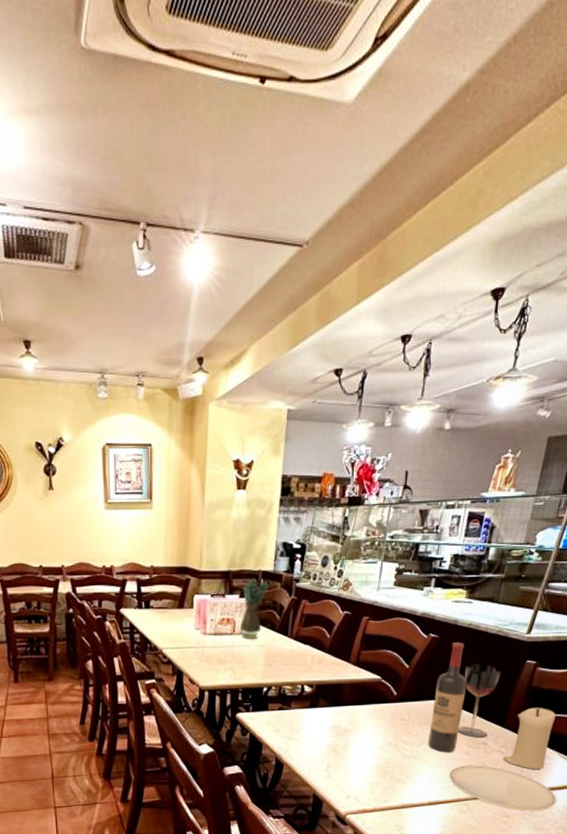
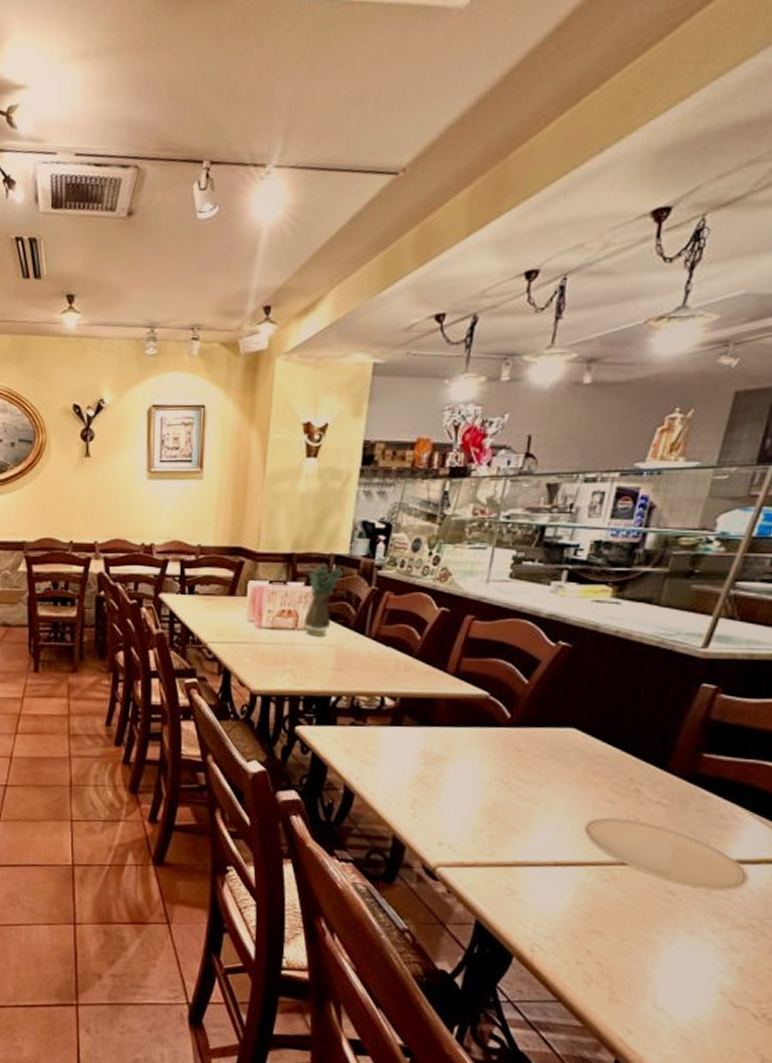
wine bottle: present [427,642,468,752] -> none [553,654,613,797]
wineglass: present [458,664,501,738] -> none [598,683,662,783]
candle: present [503,707,556,769] -> none [665,747,747,833]

